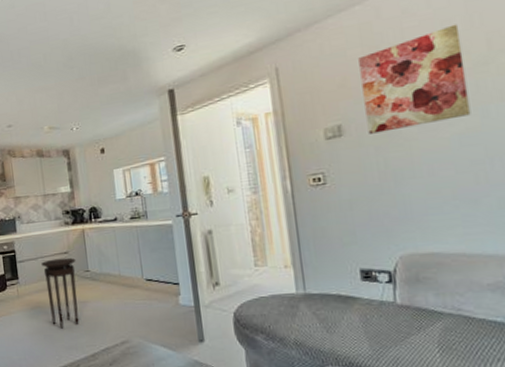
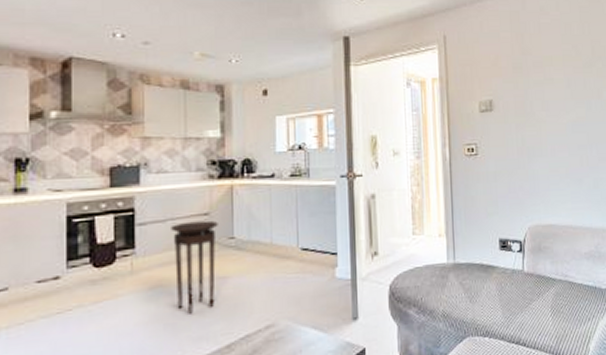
wall art: present [358,24,471,134] -> none [508,28,580,112]

